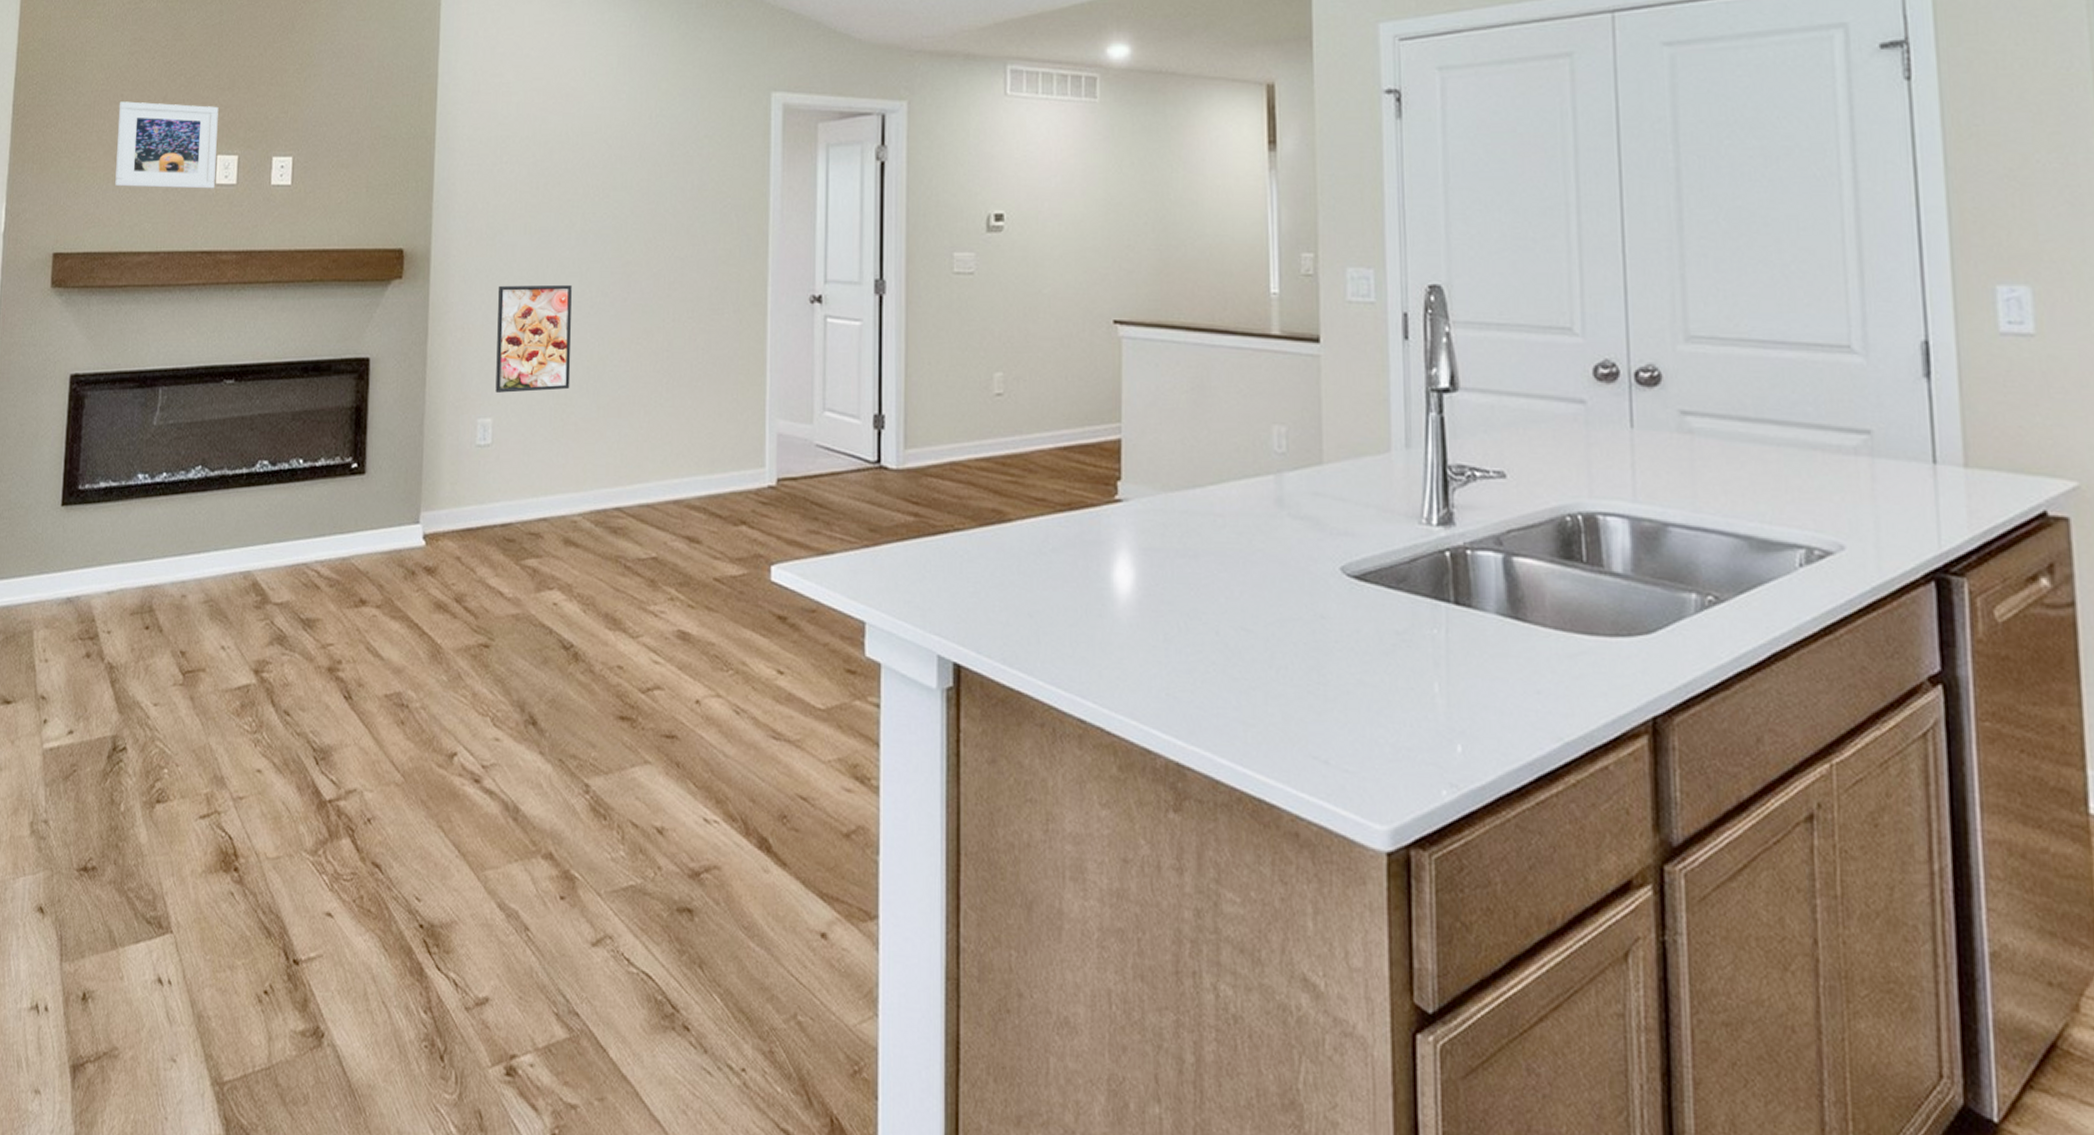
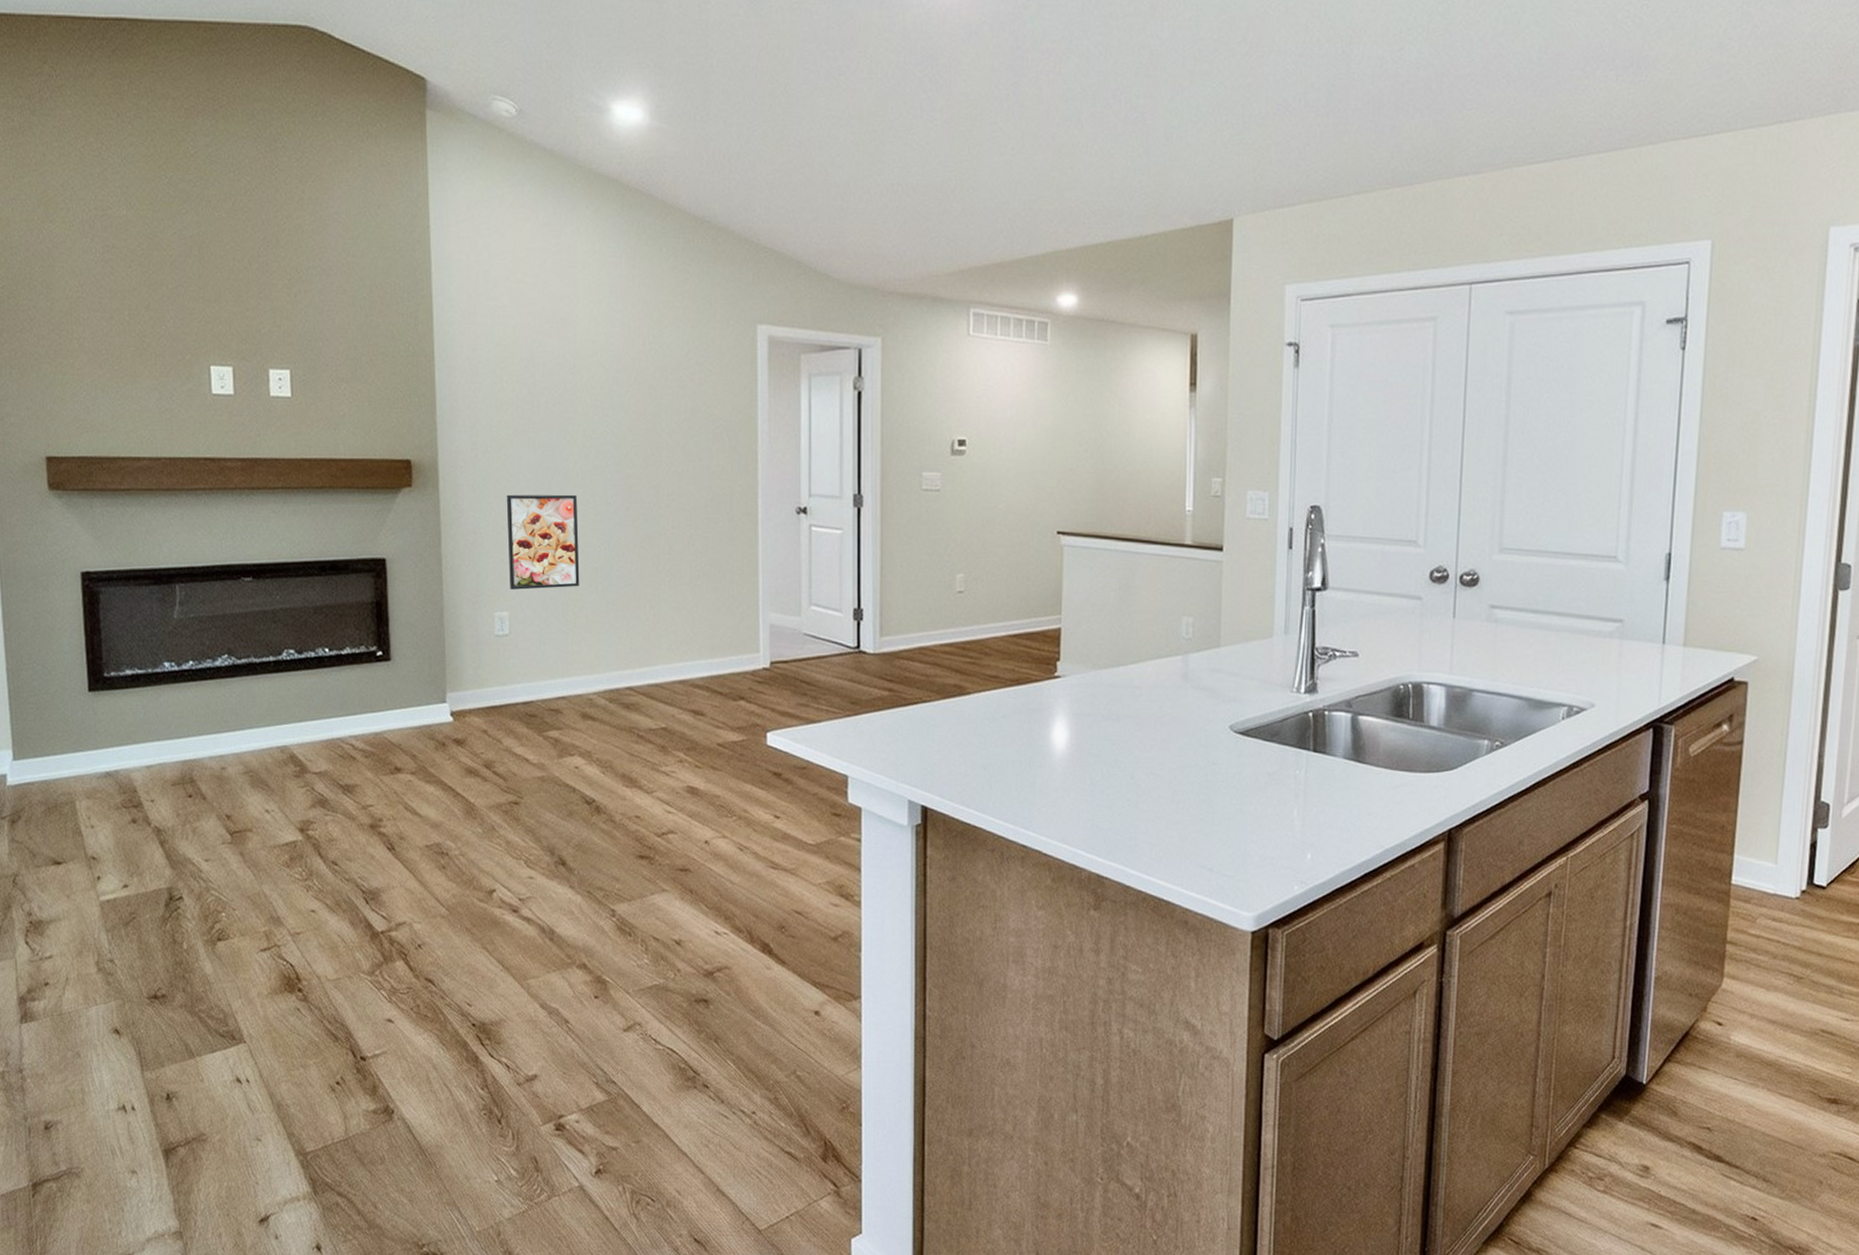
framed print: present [115,101,219,189] -> none [98,309,211,398]

